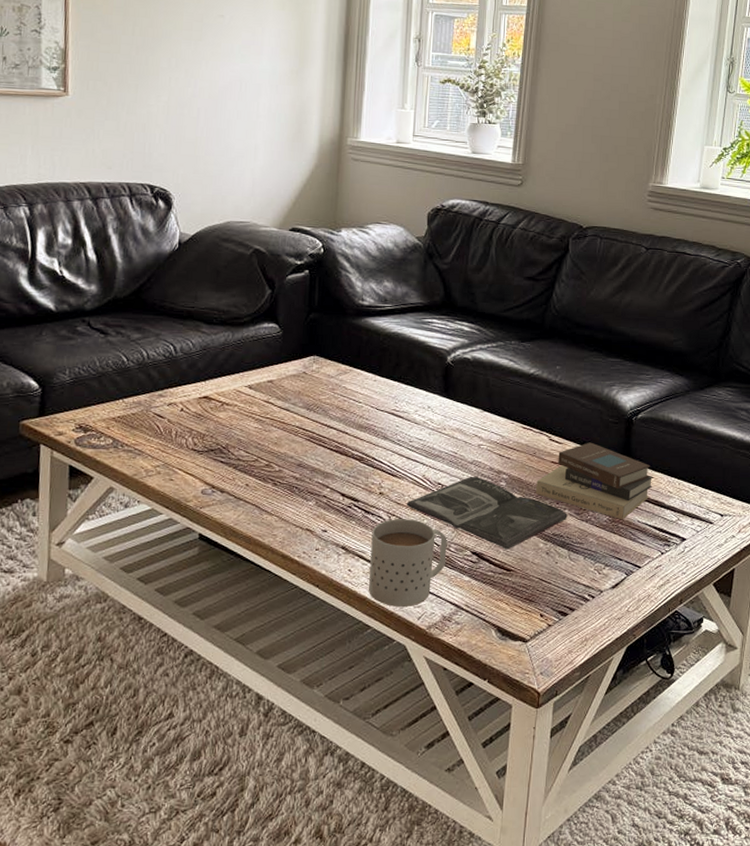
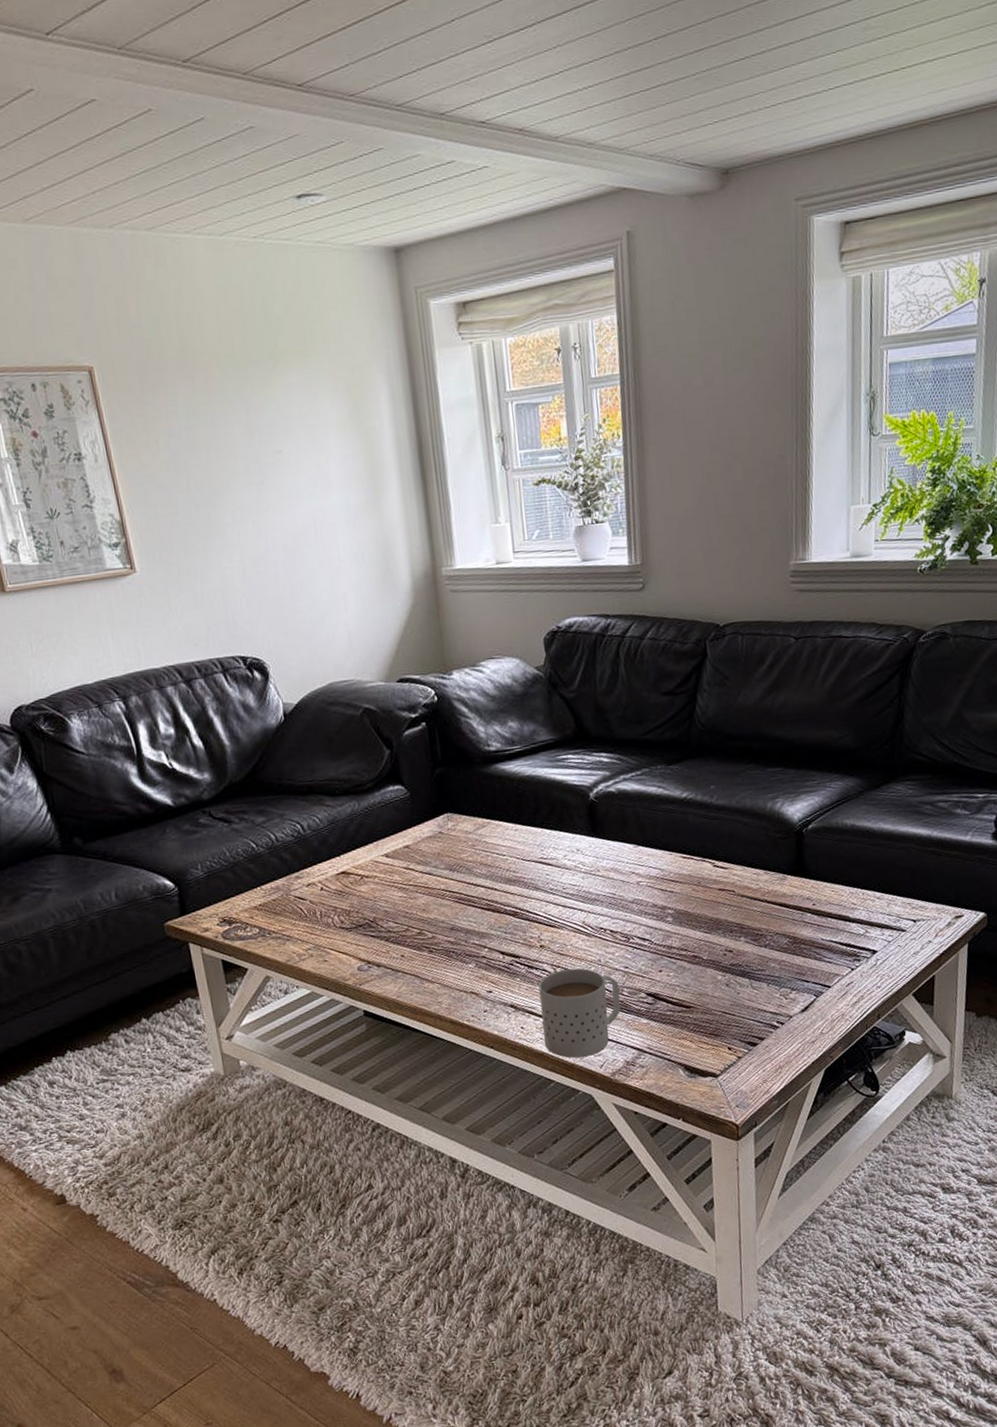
magazine: present [406,476,568,550] -> none [569,915,744,987]
books: present [535,442,653,520] -> none [705,862,833,941]

